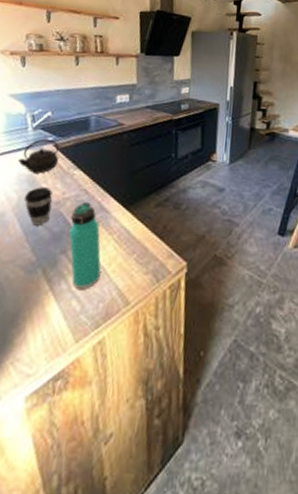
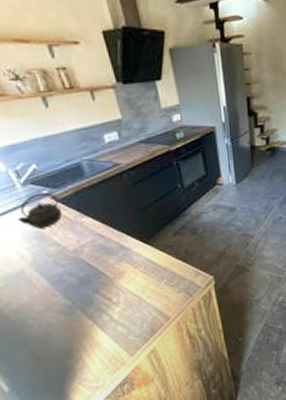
coffee cup: present [23,187,53,226] -> none [38,239,72,276]
thermos bottle: present [69,201,101,289] -> none [93,244,138,318]

